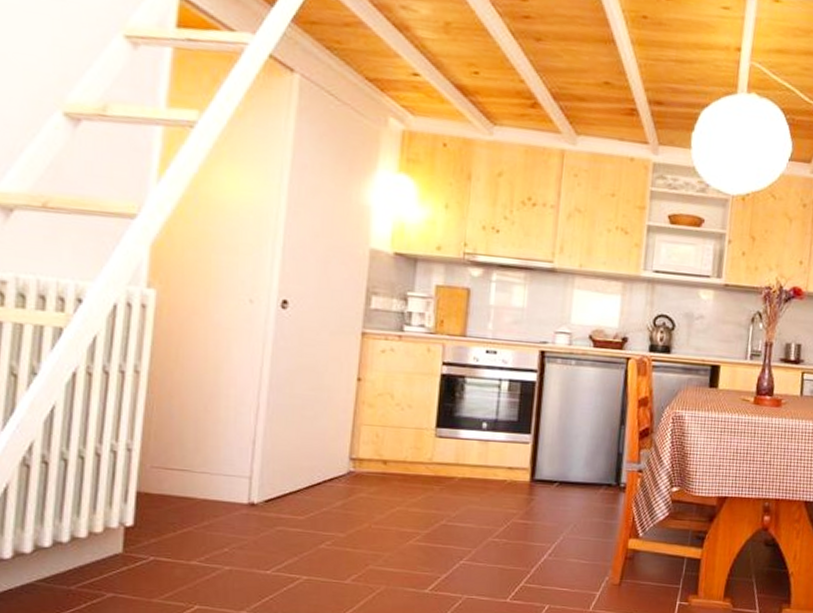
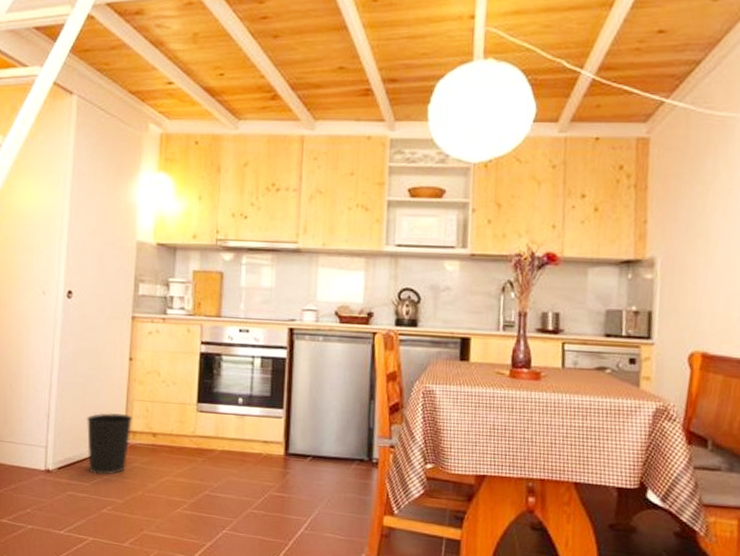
wastebasket: none [302,438,360,507] -> present [86,412,133,475]

